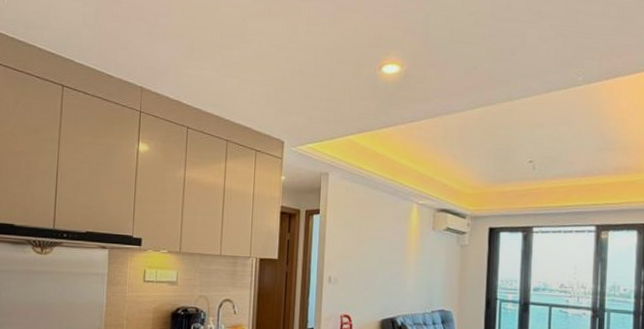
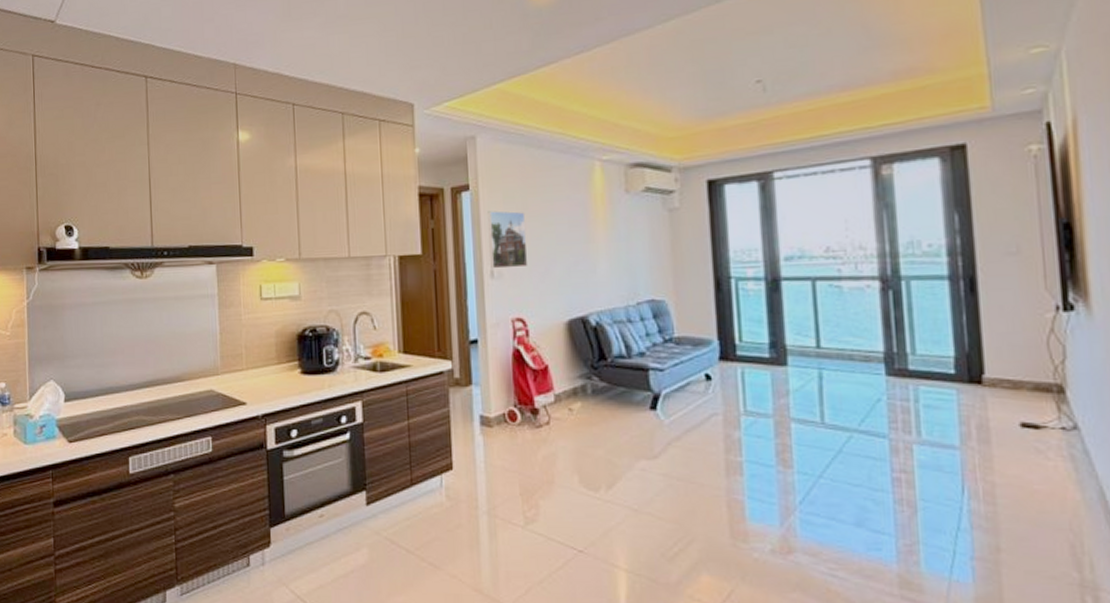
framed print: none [329,232,359,277] -> present [488,210,528,269]

